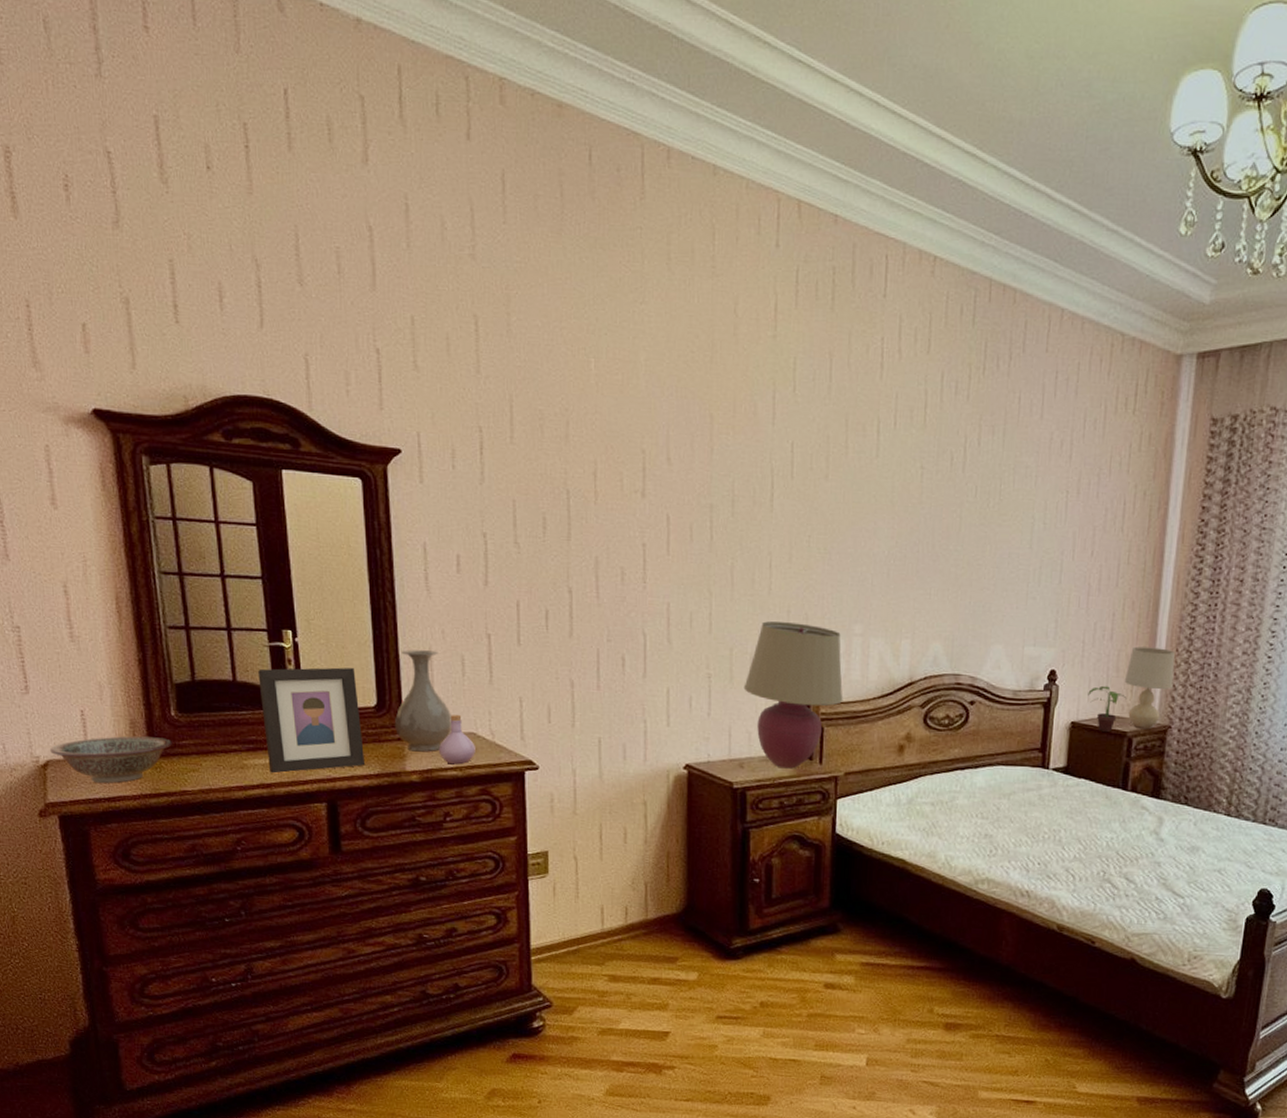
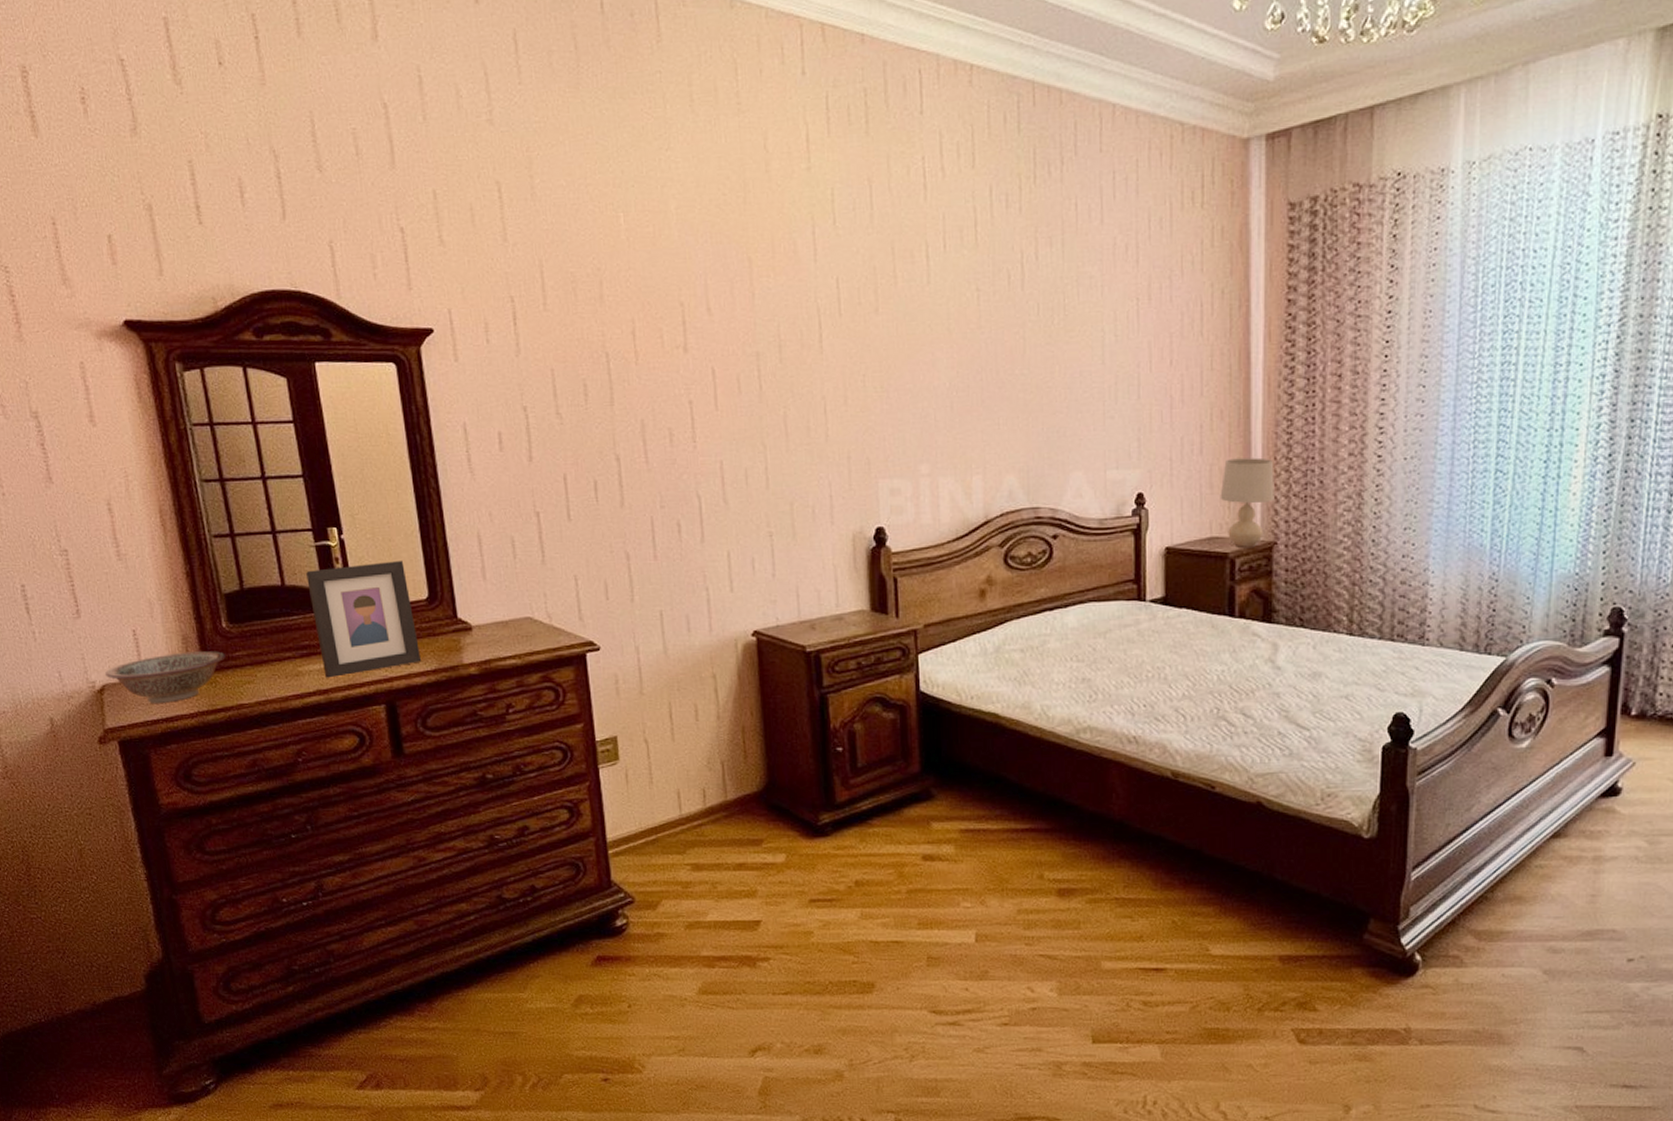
vase: present [395,649,451,752] -> none [448,534,507,643]
perfume bottle: present [438,715,475,765] -> none [494,600,534,653]
table lamp: present [743,621,843,769] -> none [808,469,916,626]
potted plant: present [1088,685,1127,732] -> none [1181,504,1225,555]

